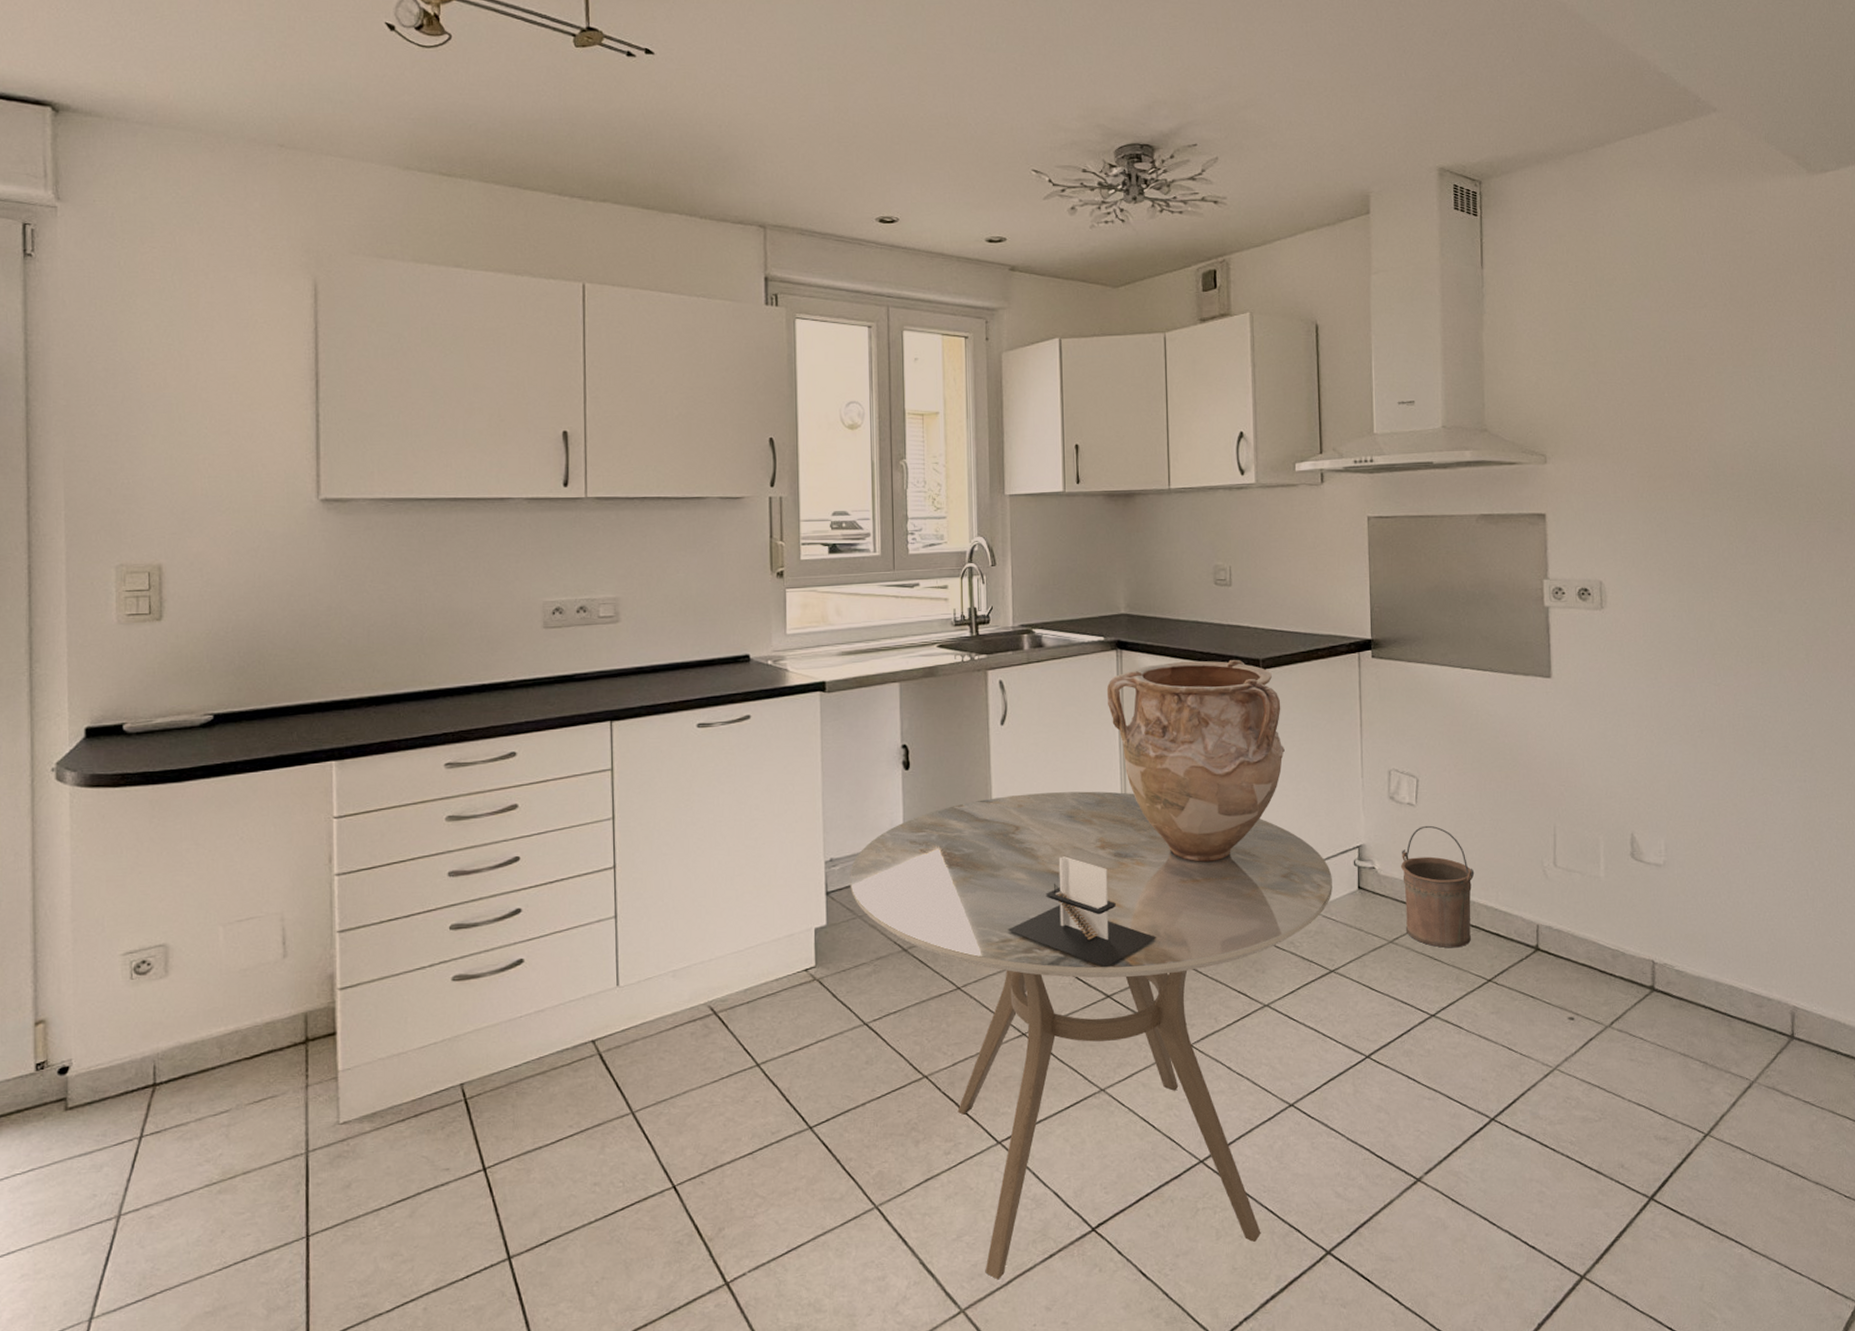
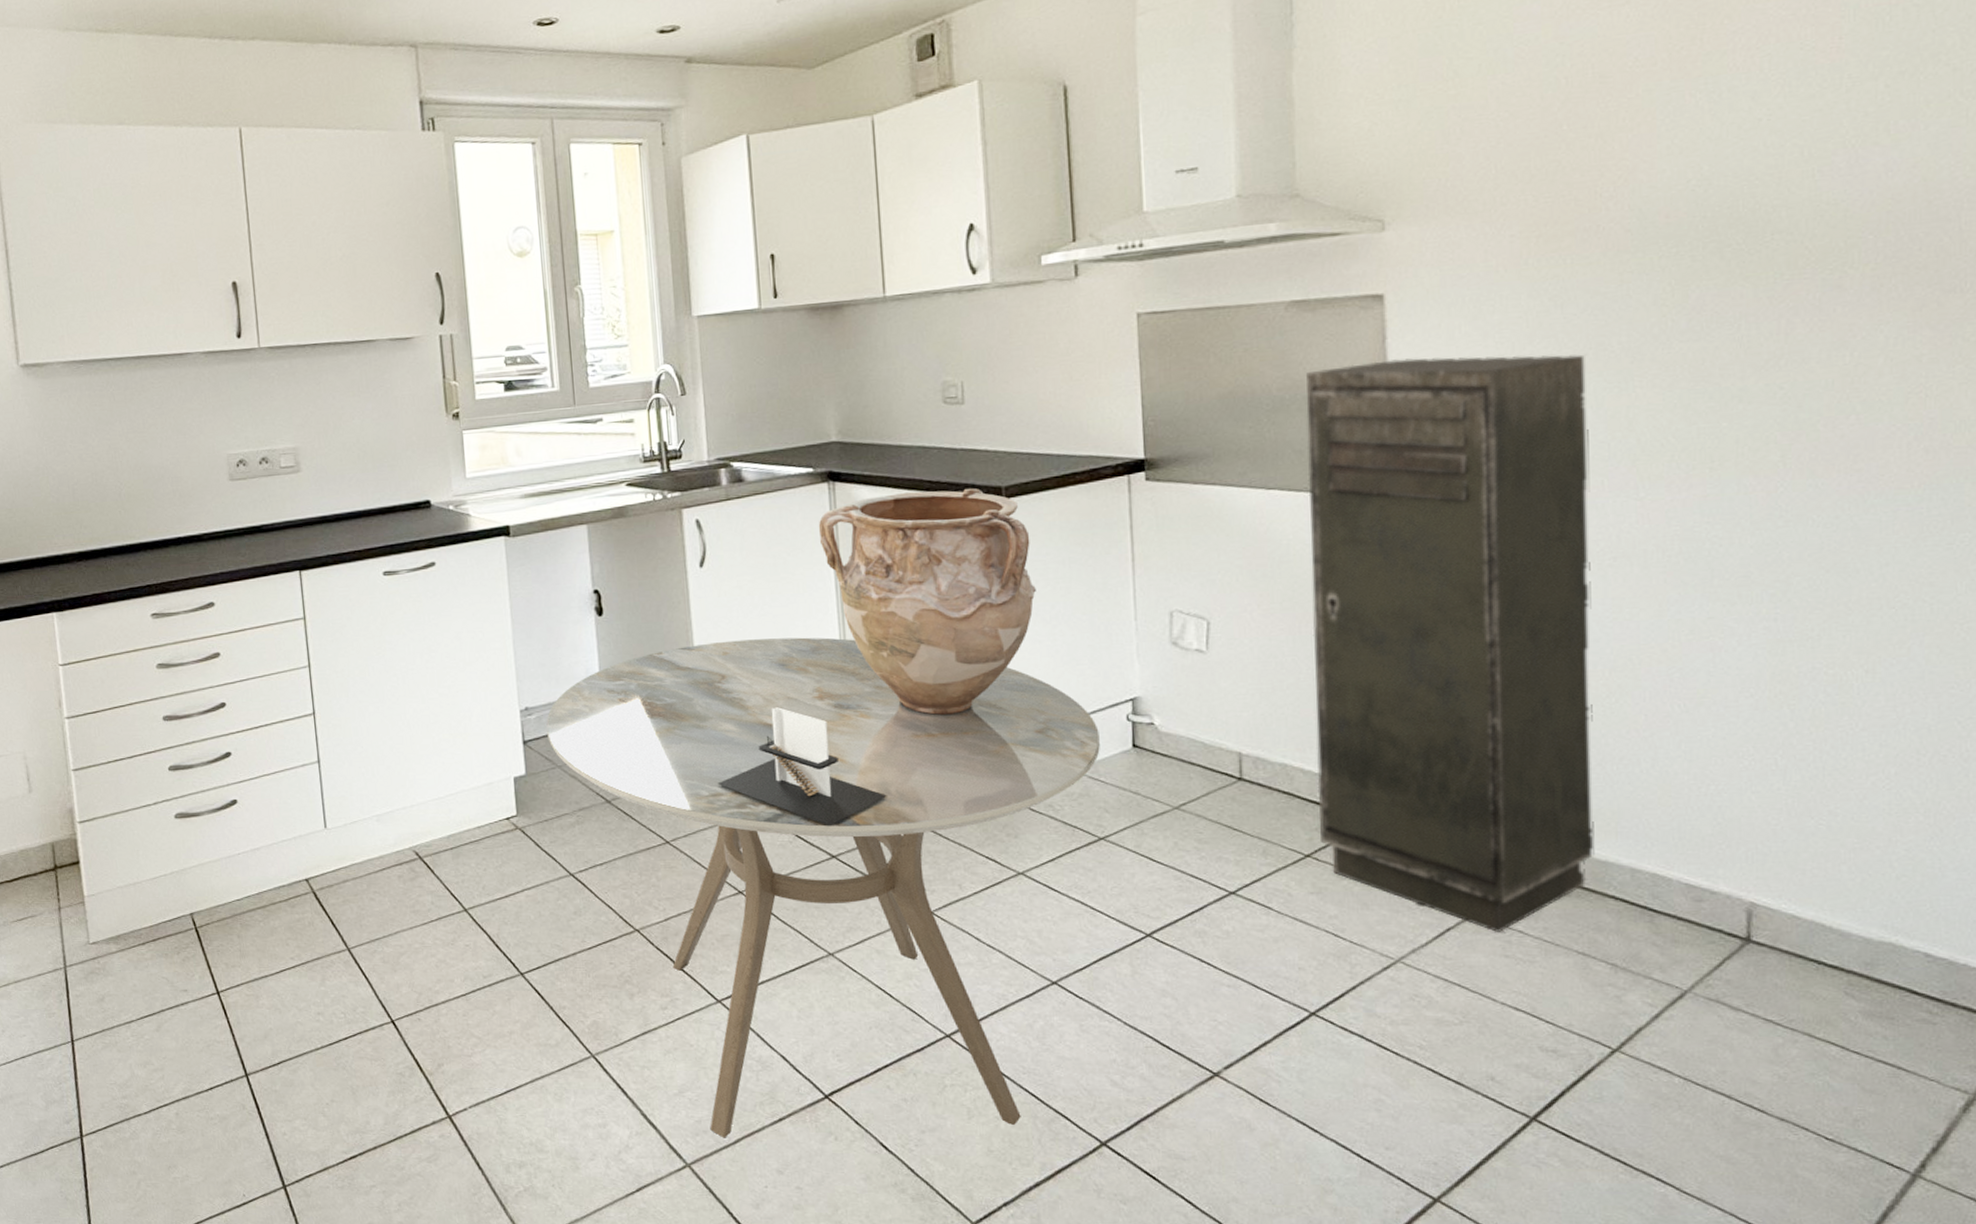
bucket: present [1401,825,1475,948] -> none [1188,675,1287,817]
storage cabinet: none [1491,566,1691,1040] -> present [1306,354,1595,932]

